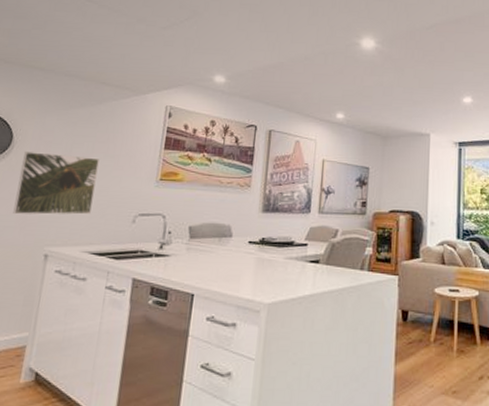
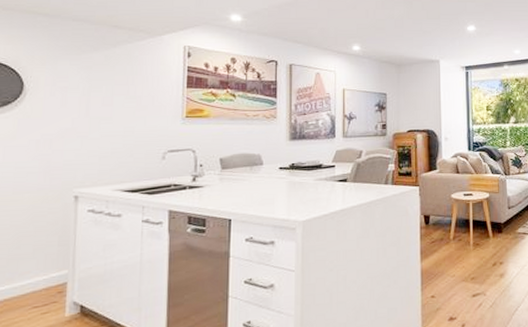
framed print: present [13,152,99,215] -> none [34,98,121,159]

